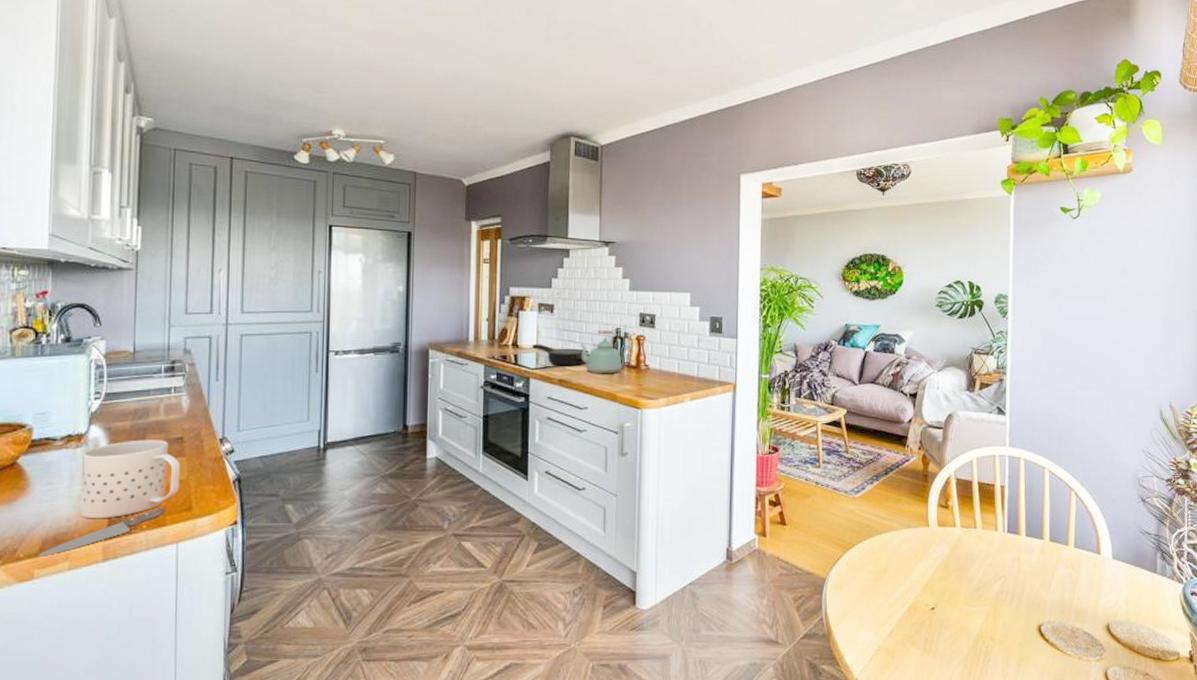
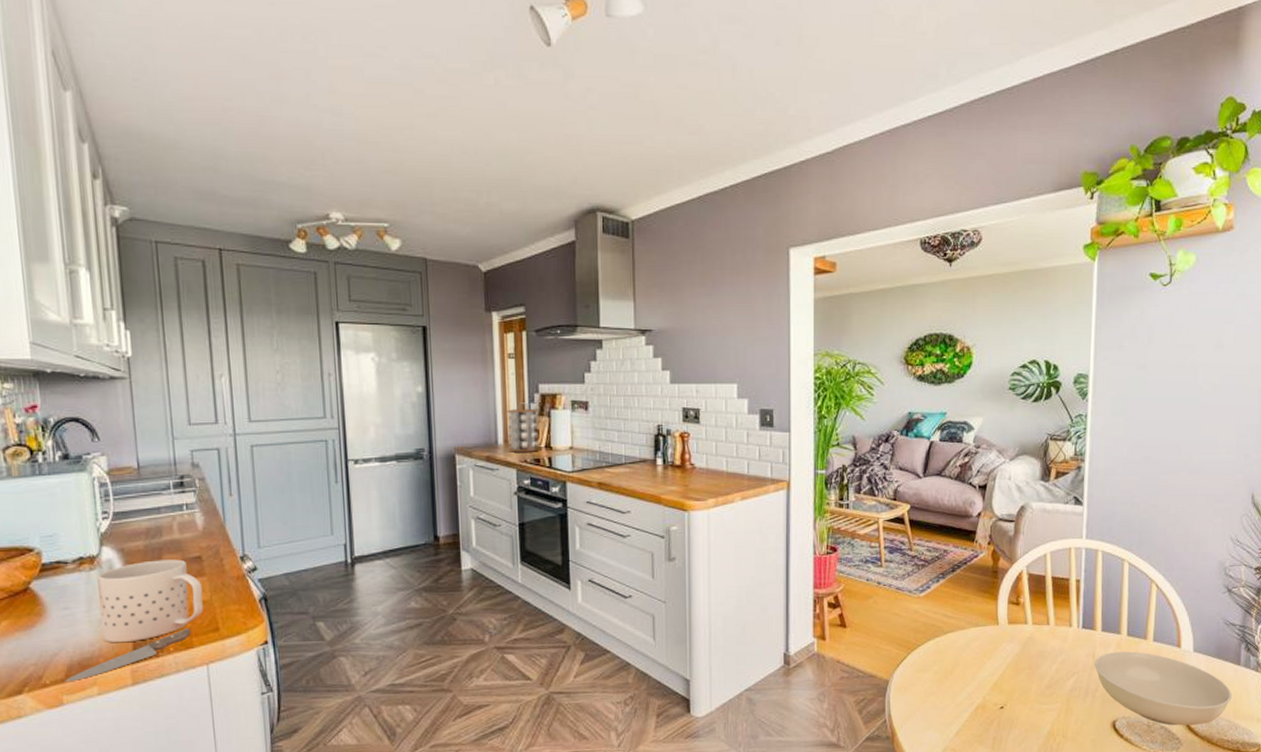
spice rack: none [478,303,508,349] -> present [507,402,540,452]
frying pan: present [532,344,590,366] -> none [567,445,630,468]
kettle: present [580,330,622,374] -> none [619,428,666,475]
bowl: none [1020,557,1151,632] -> present [1094,651,1233,726]

